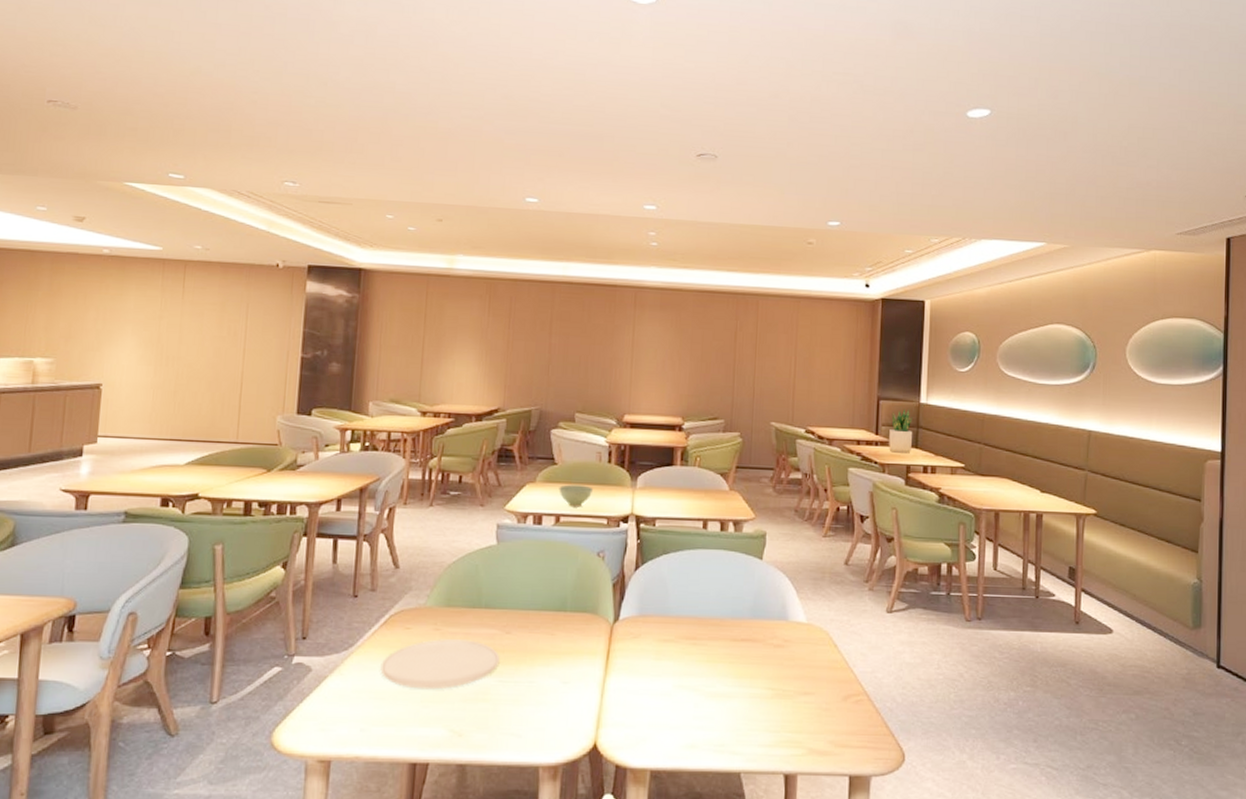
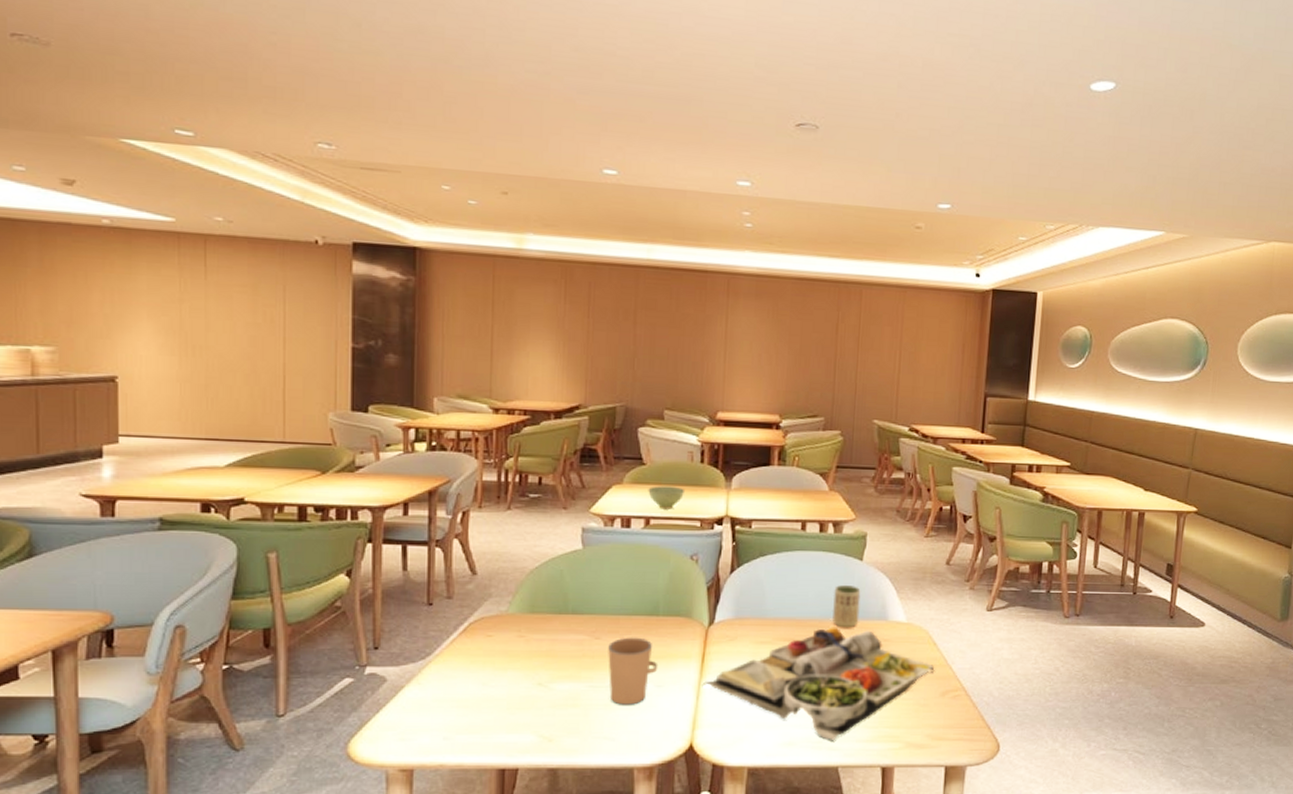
plate: present [380,638,500,690] -> none [462,645,590,697]
cup: none [517,632,565,701] -> present [608,637,659,705]
food tray: none [606,626,836,744] -> present [702,627,935,740]
cup: none [732,583,761,628] -> present [831,584,861,628]
planter: present [889,408,913,454] -> none [994,406,1020,452]

